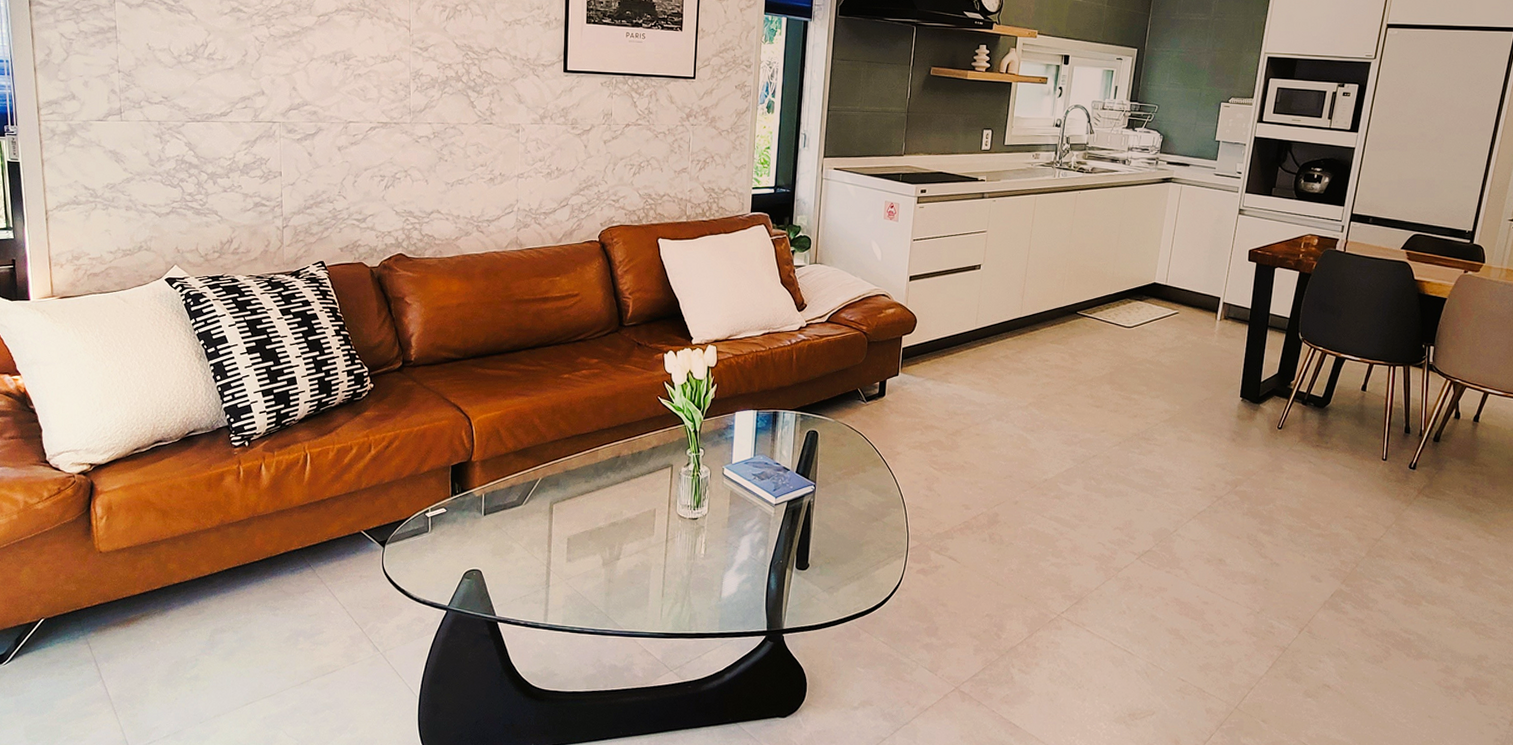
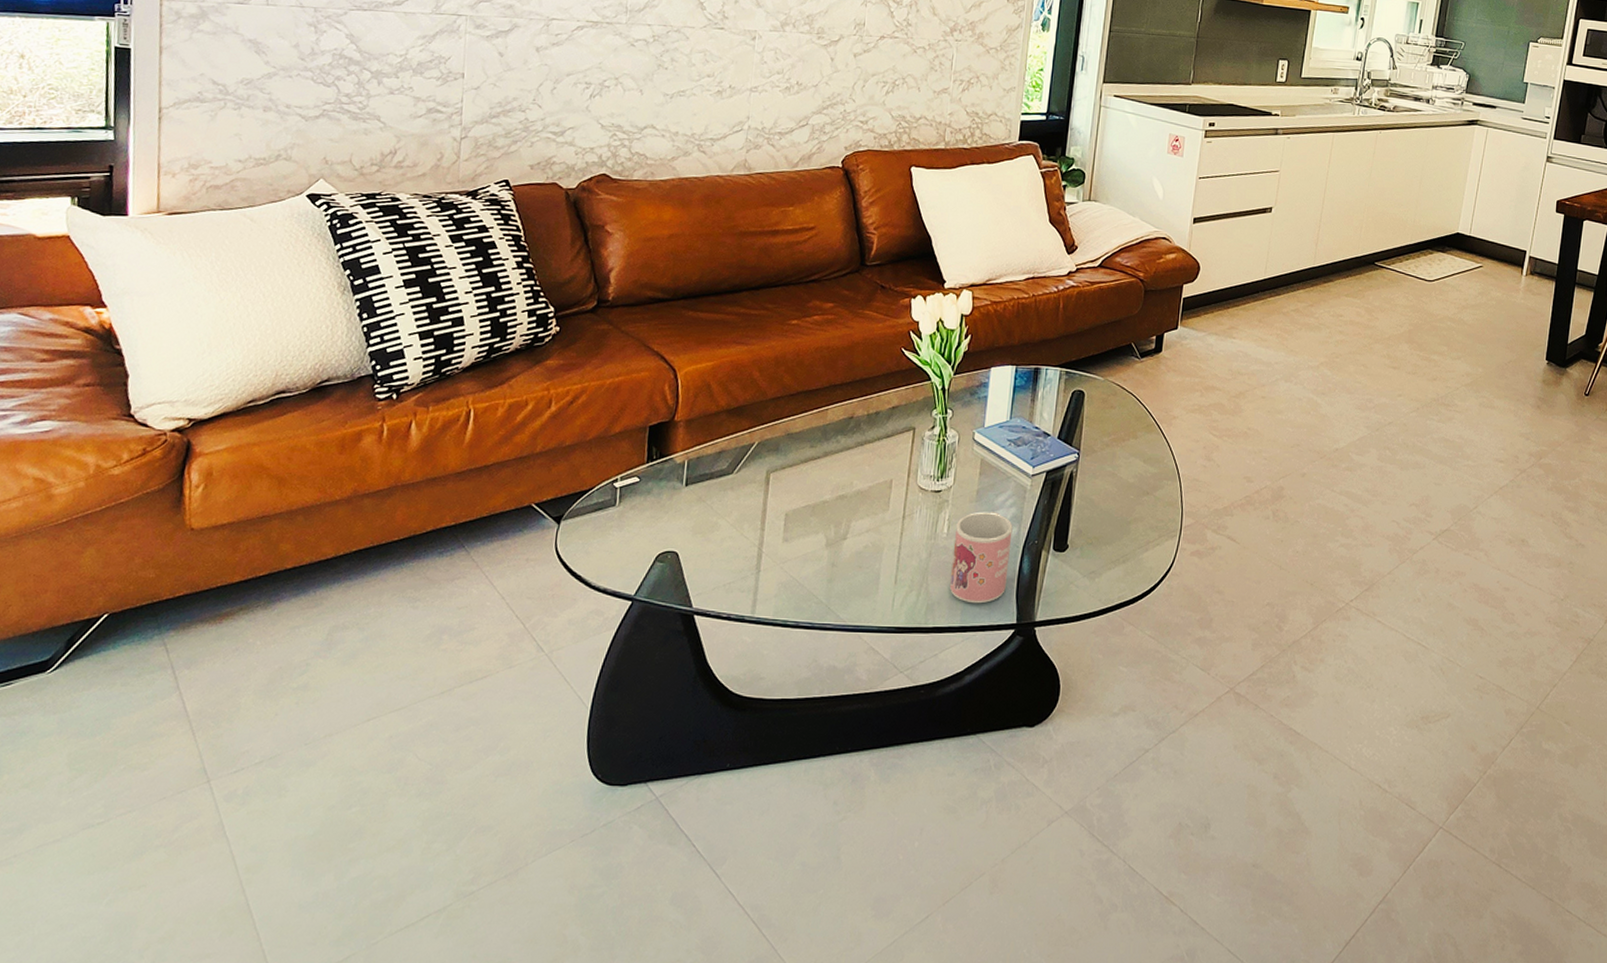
mug: none [708,536,760,614] -> present [949,511,1013,604]

